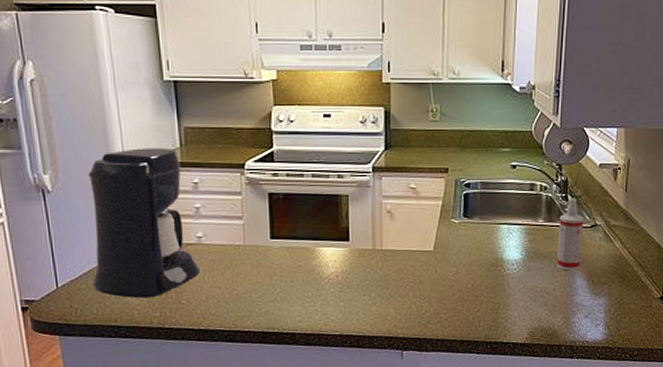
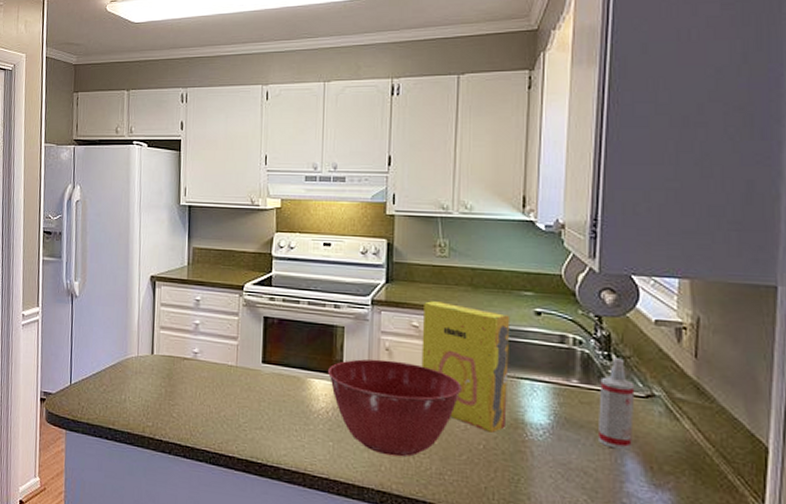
coffee maker: present [88,147,201,299] -> none [99,264,194,406]
mixing bowl: none [336,221,453,306] -> present [328,358,462,457]
cereal box: none [418,163,492,272] -> present [421,301,511,433]

